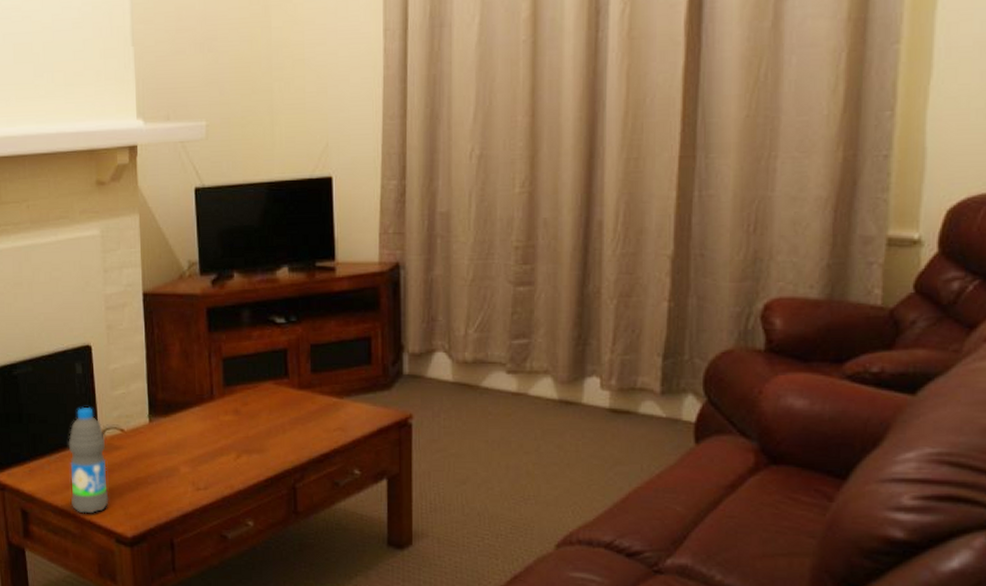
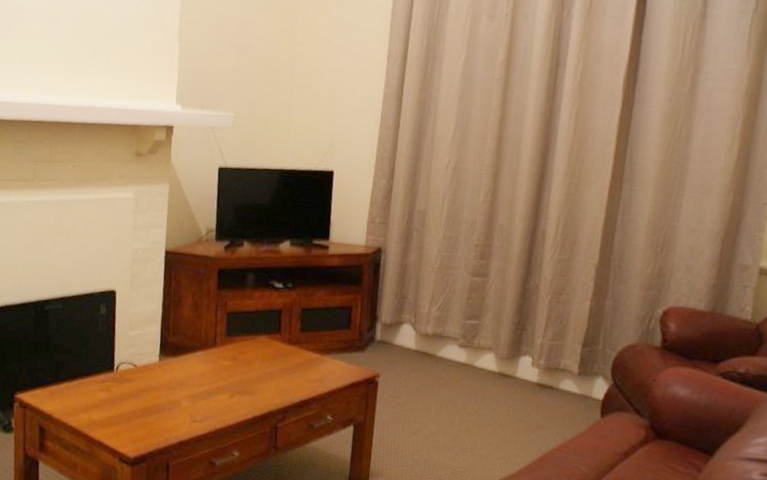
water bottle: present [68,408,109,514] -> none [84,343,120,435]

